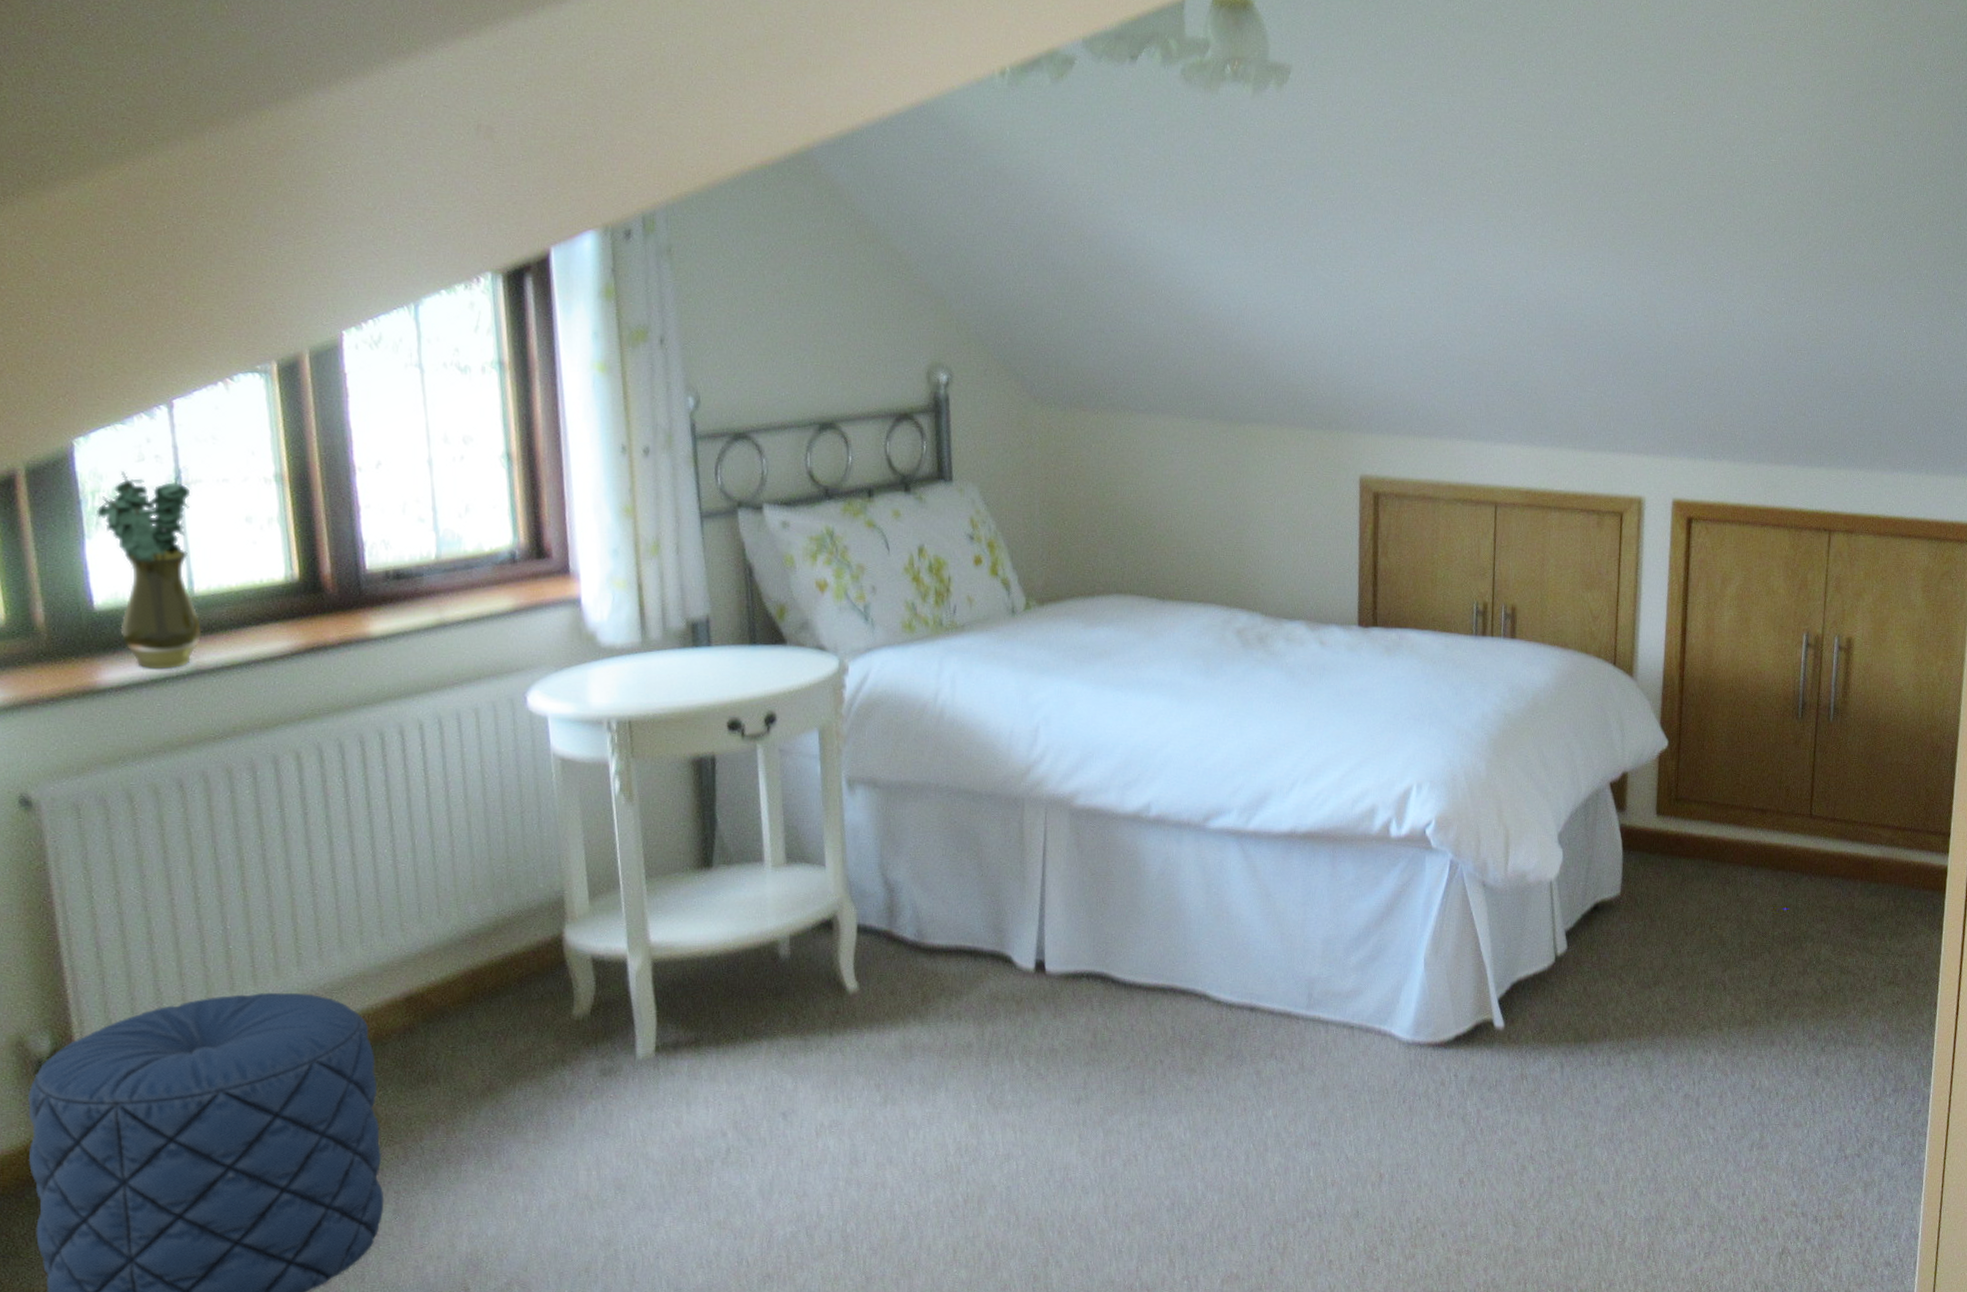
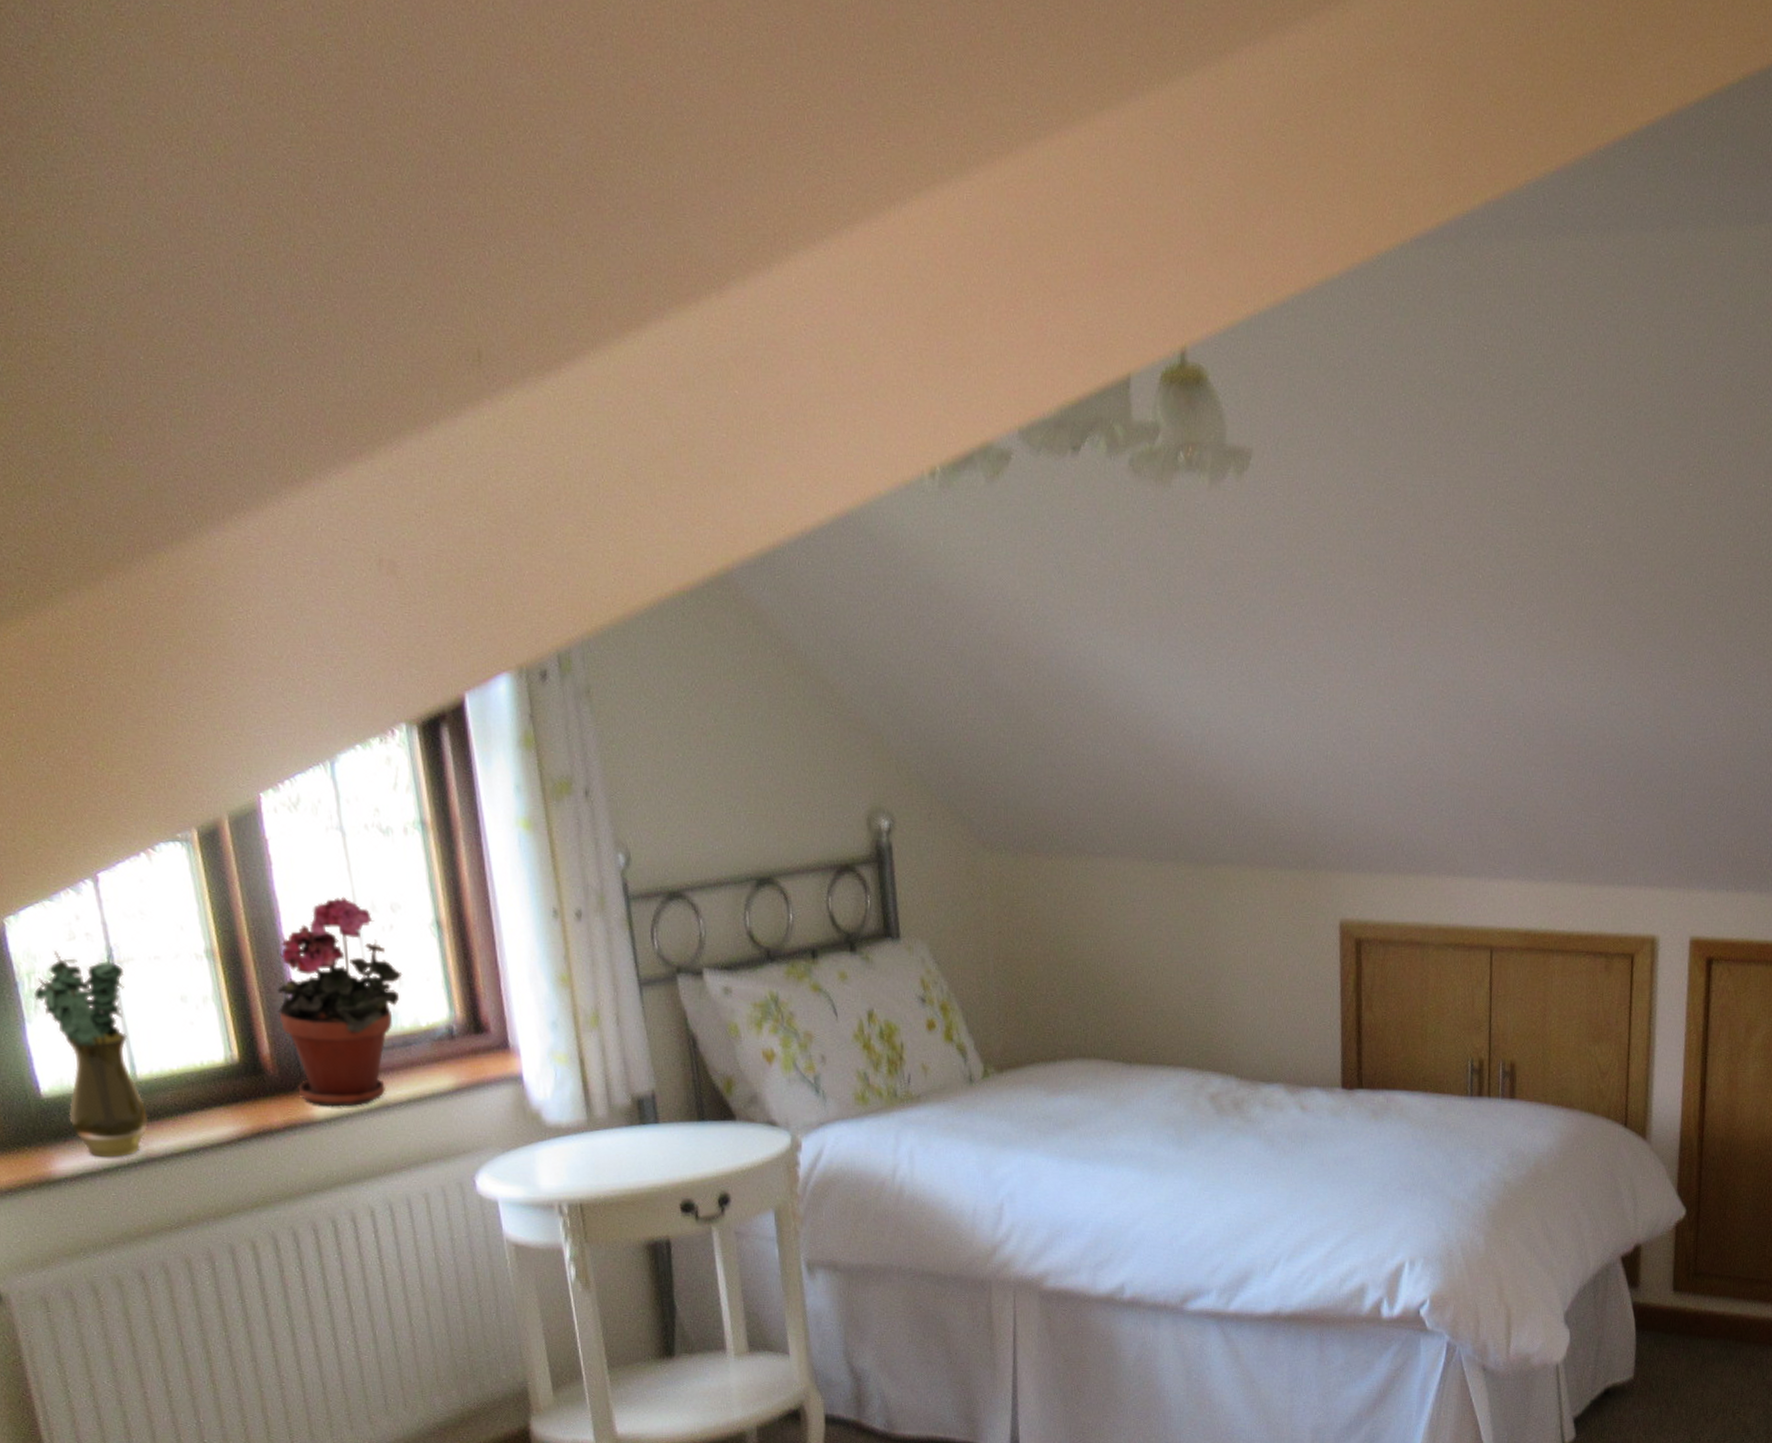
potted plant: none [343,428,470,625] -> present [277,896,403,1107]

